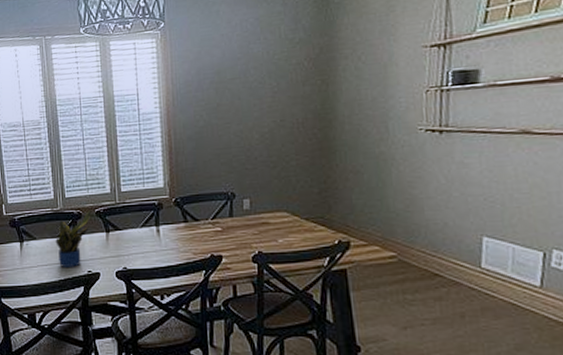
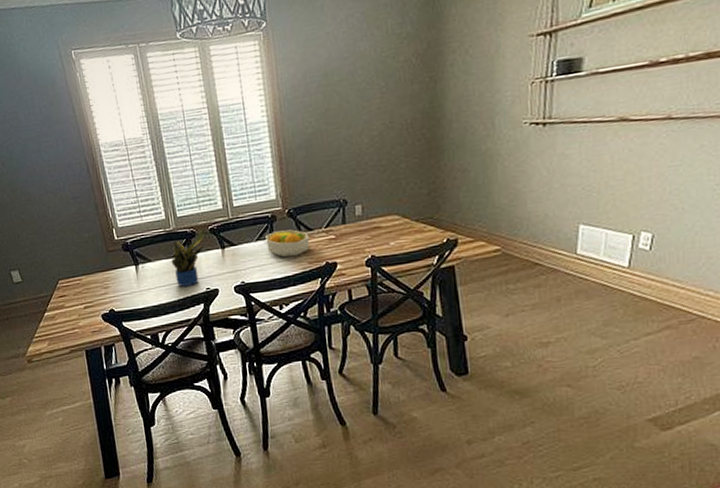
fruit bowl: none [151,218,195,246] -> present [265,229,310,258]

